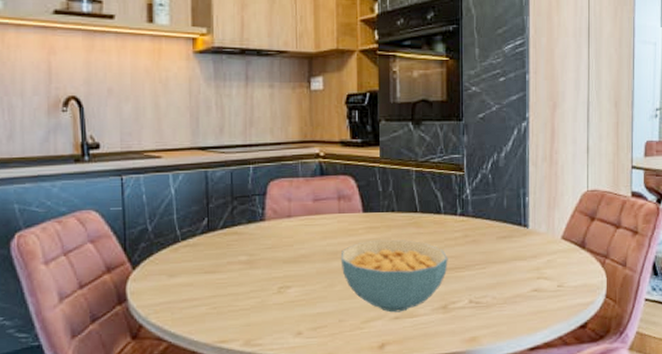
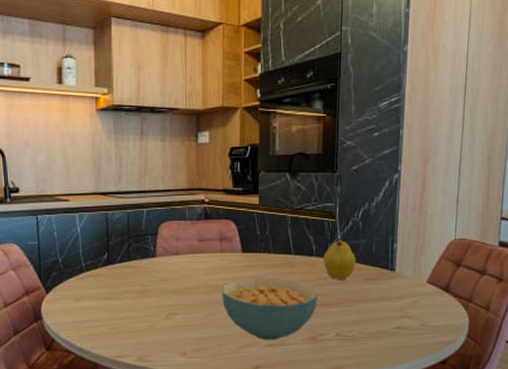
fruit: none [452,195,487,239] -> present [323,240,356,279]

